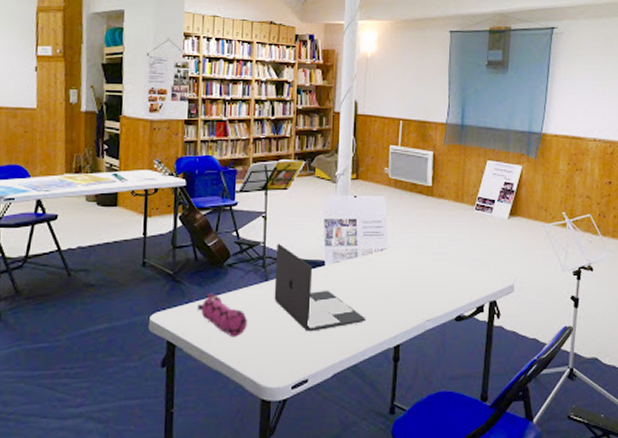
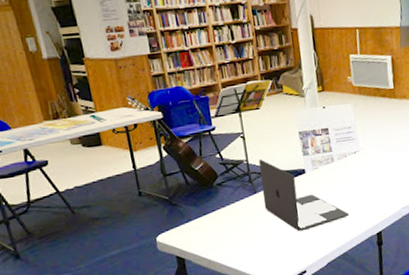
pencil case: present [198,293,247,337] -> none [197,211,245,246]

